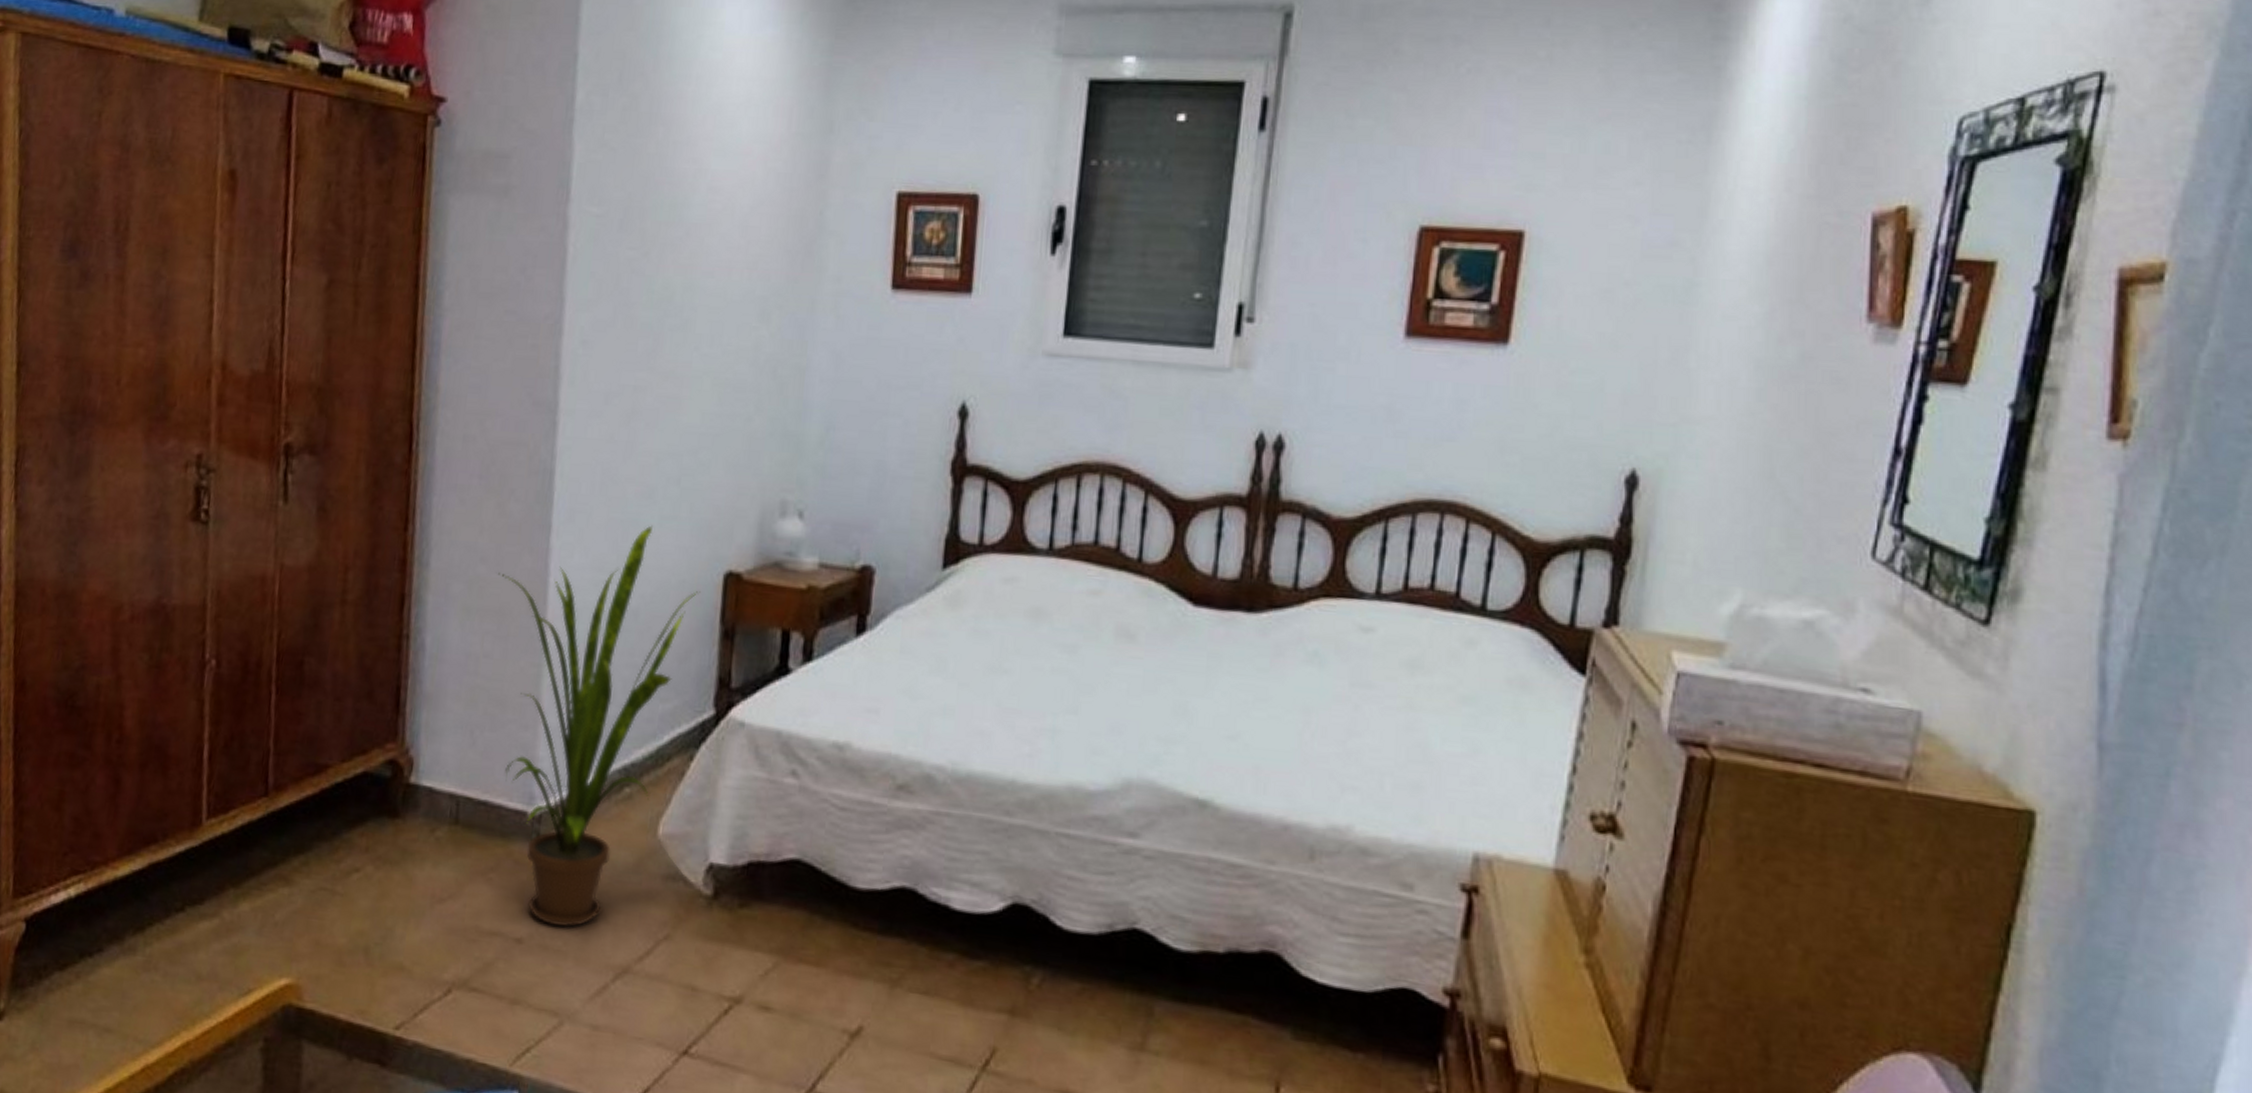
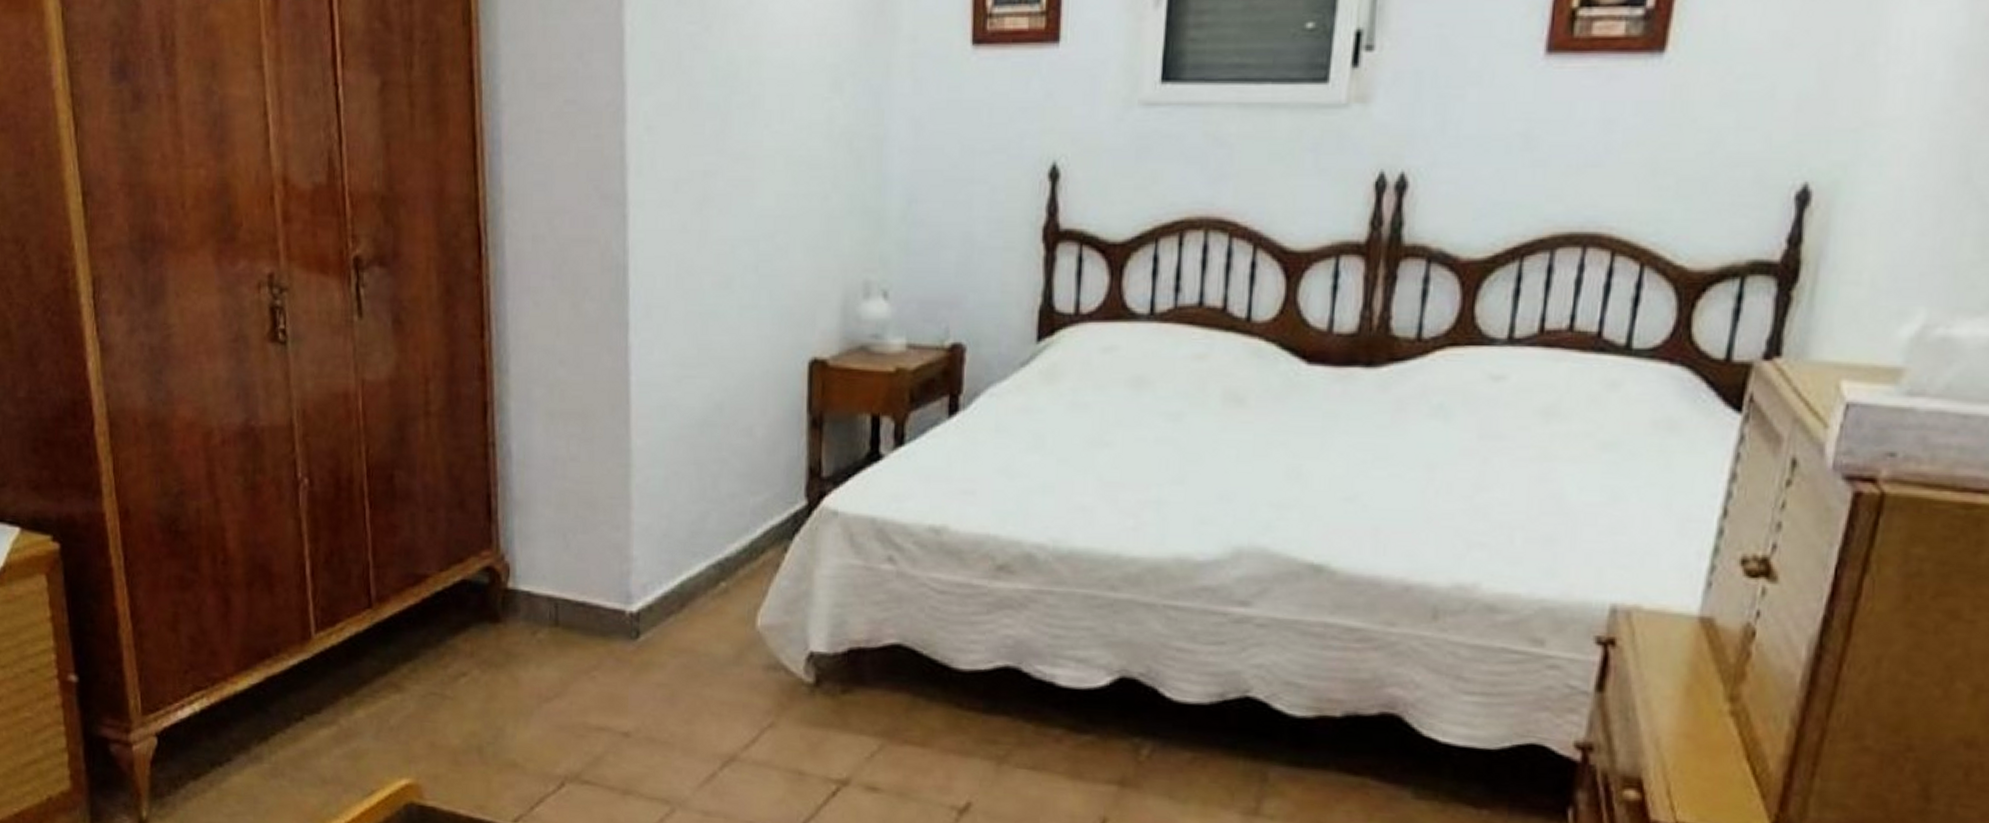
house plant: present [498,525,701,928] -> none [579,316,785,720]

